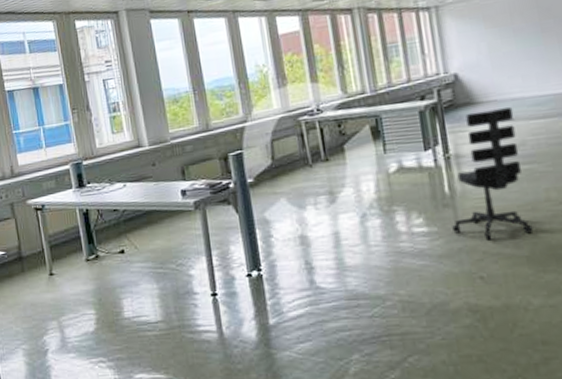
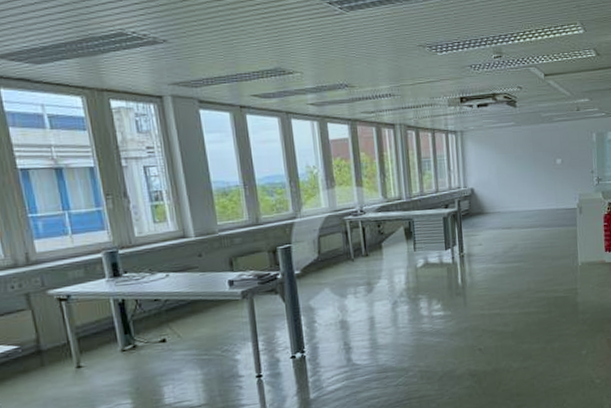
office chair: present [452,107,534,240] -> none [462,218,518,321]

